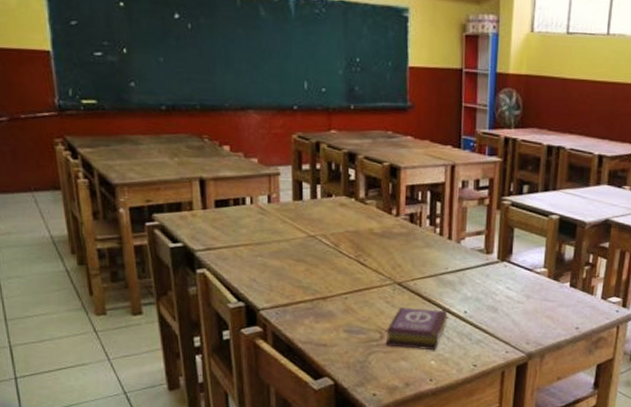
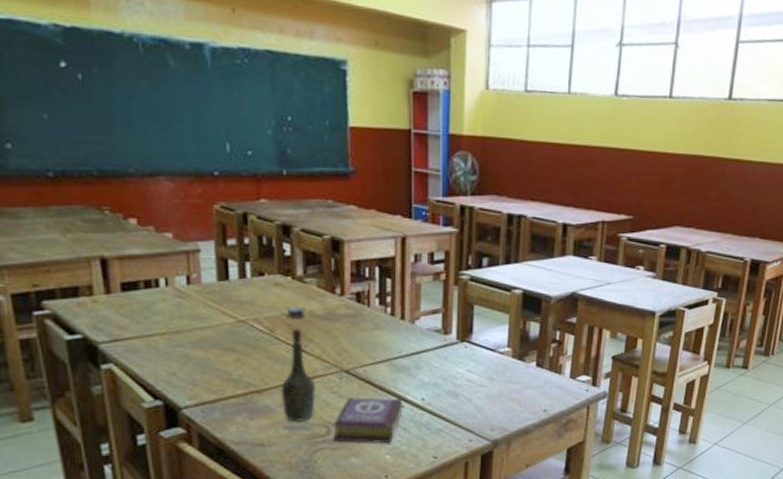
bottle: none [342,224,372,327] -> present [281,305,315,422]

